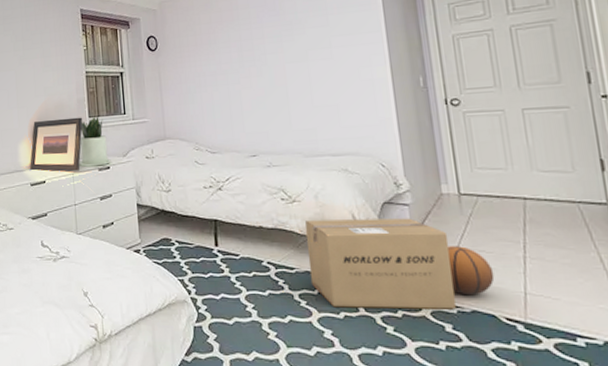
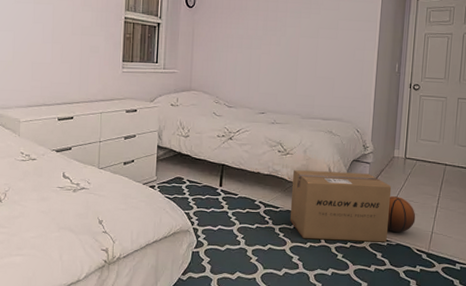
picture frame: present [30,117,83,172] -> none [59,59,117,111]
planter: present [79,117,111,167] -> none [108,62,139,108]

